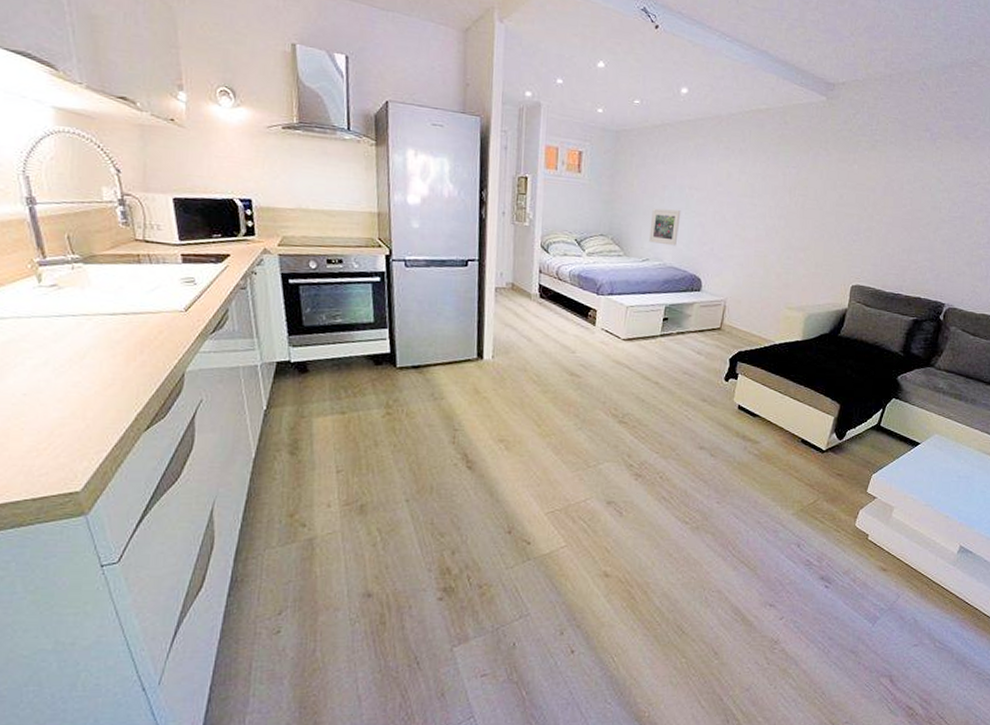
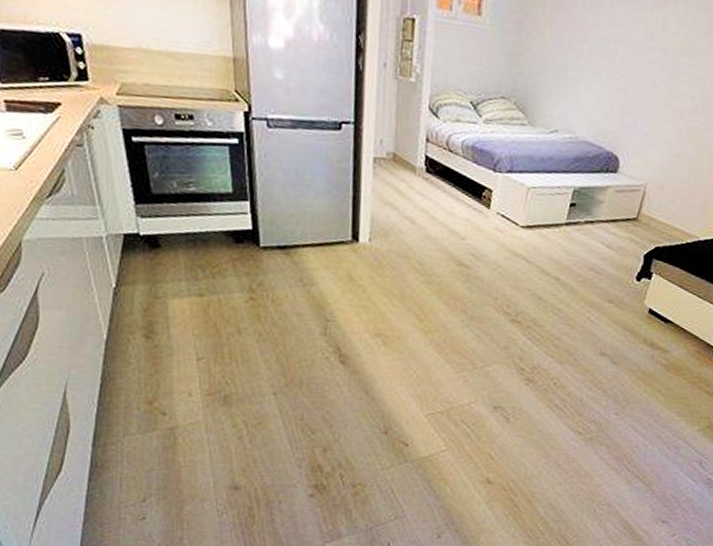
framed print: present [649,208,681,246] -> none [560,66,602,116]

